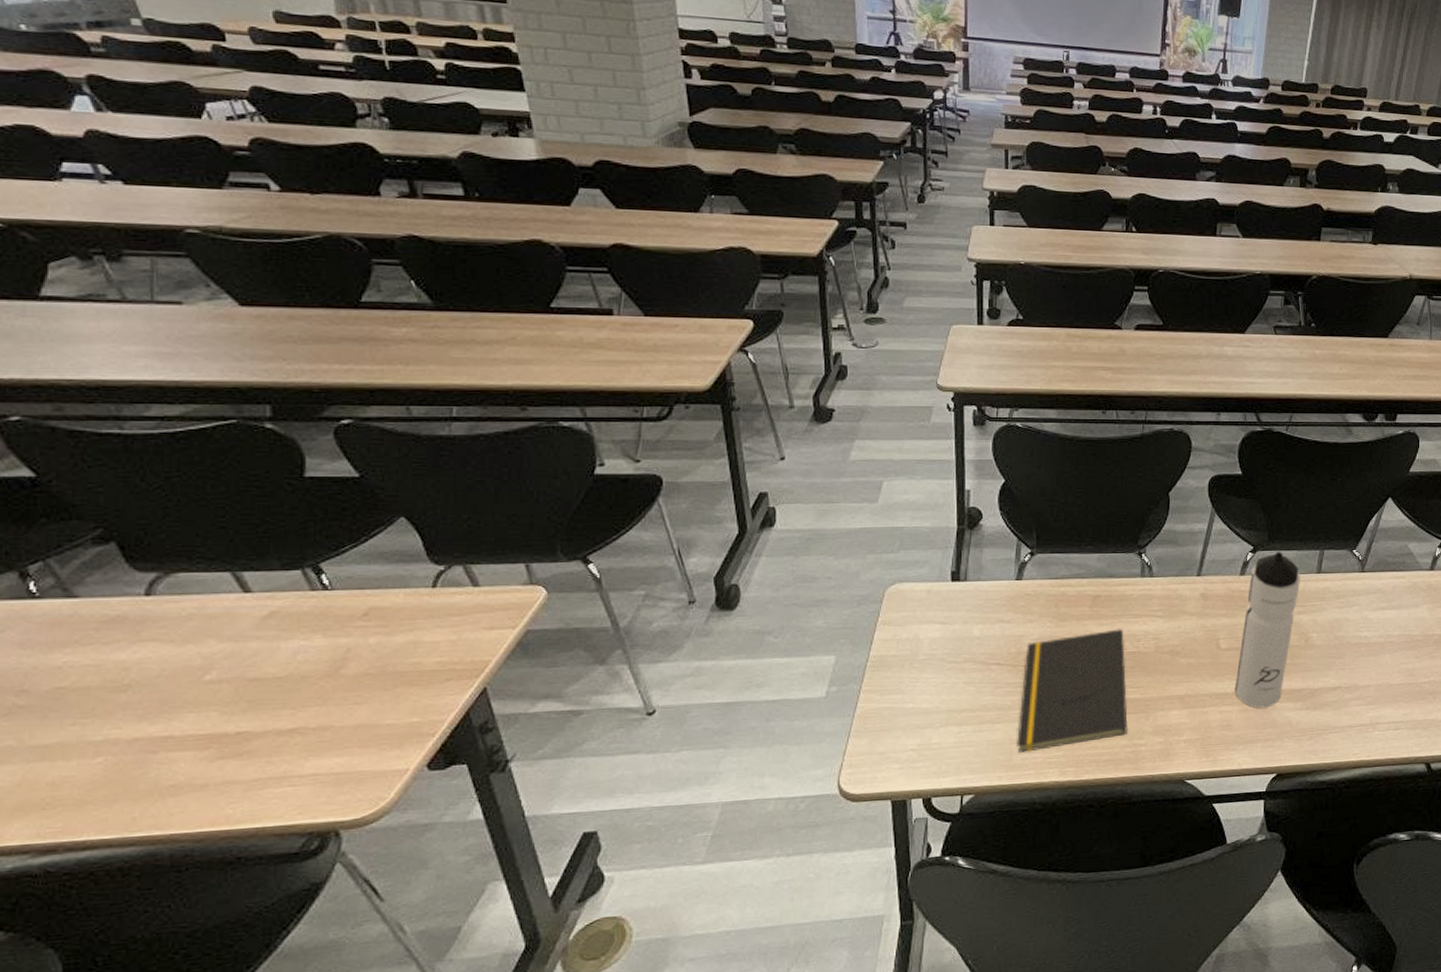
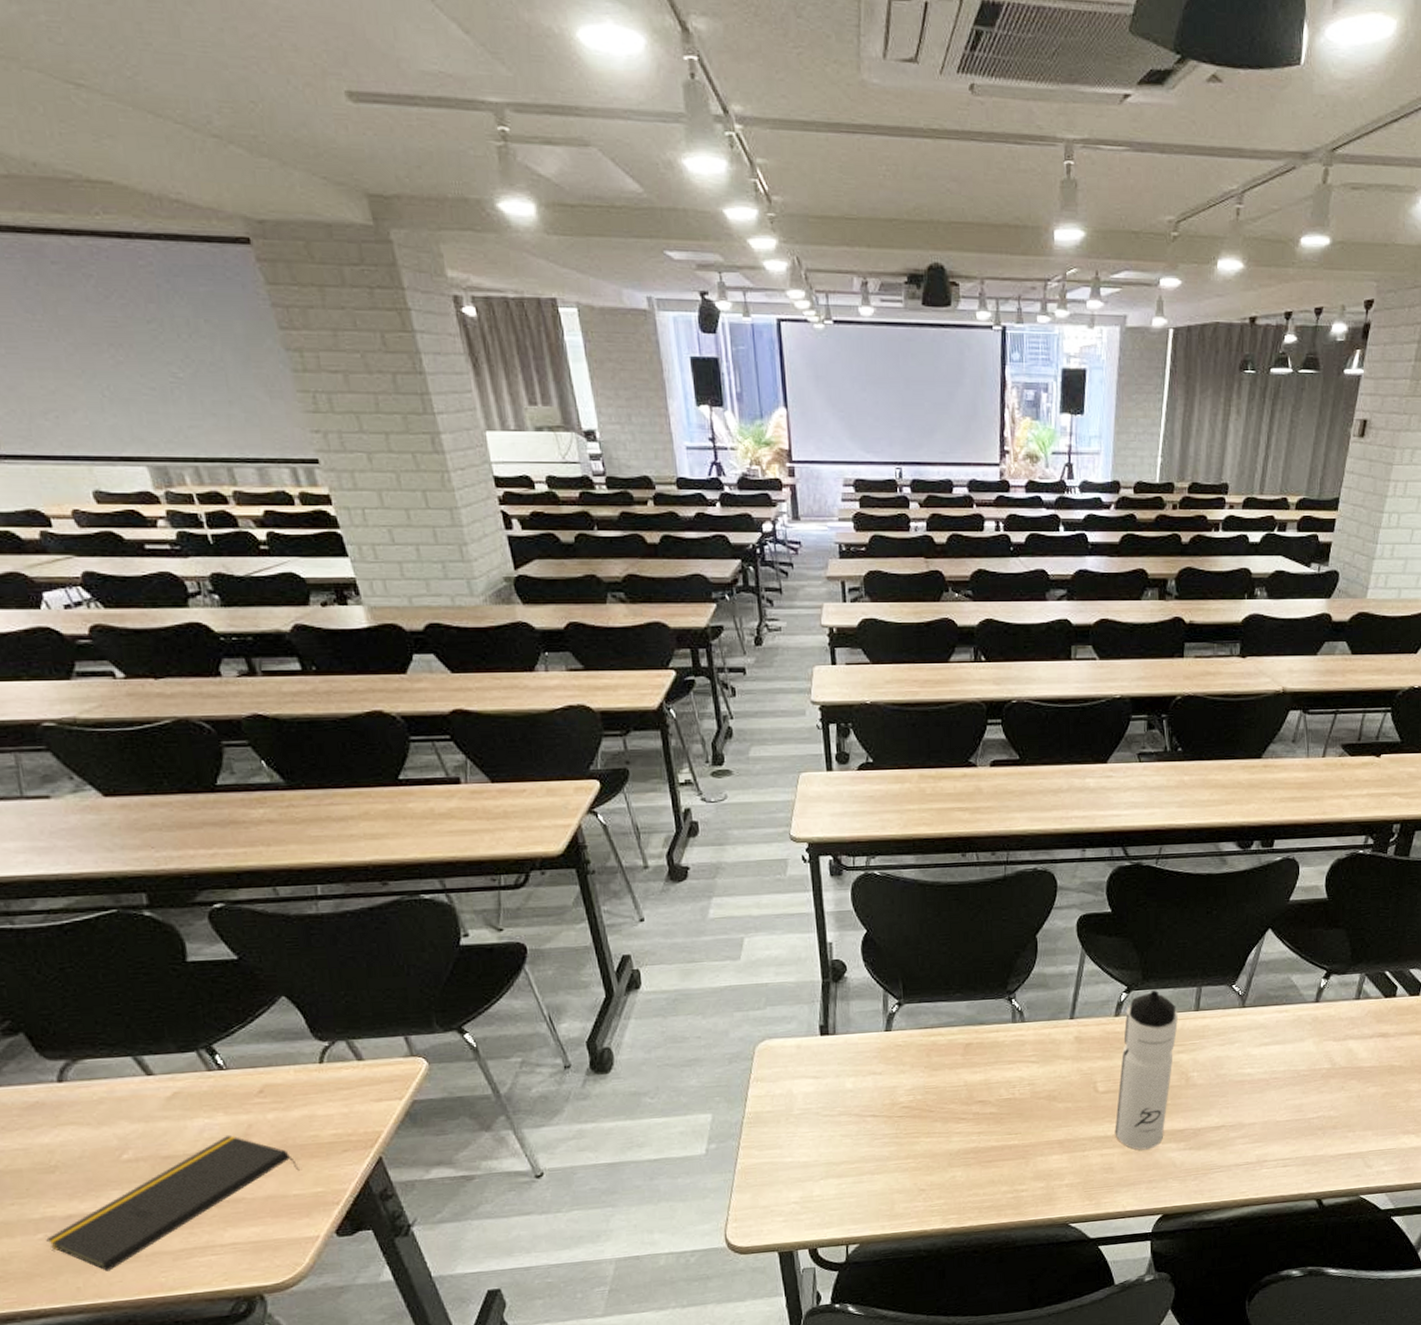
notepad: none [106,659,398,801] -> present [46,1135,301,1271]
notepad: present [1017,628,1129,753] -> none [897,1075,1009,1202]

